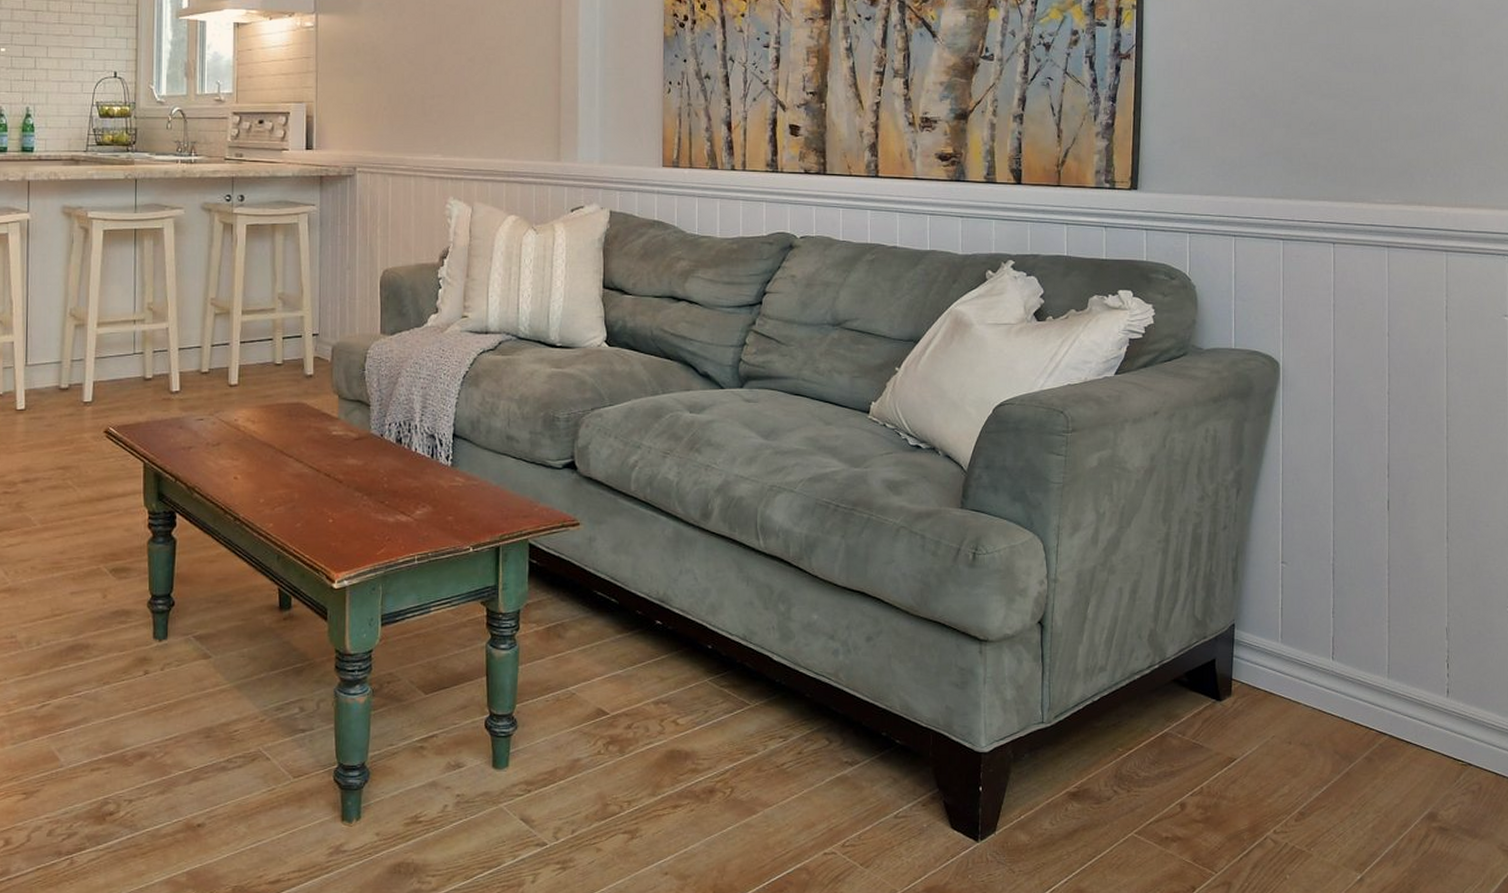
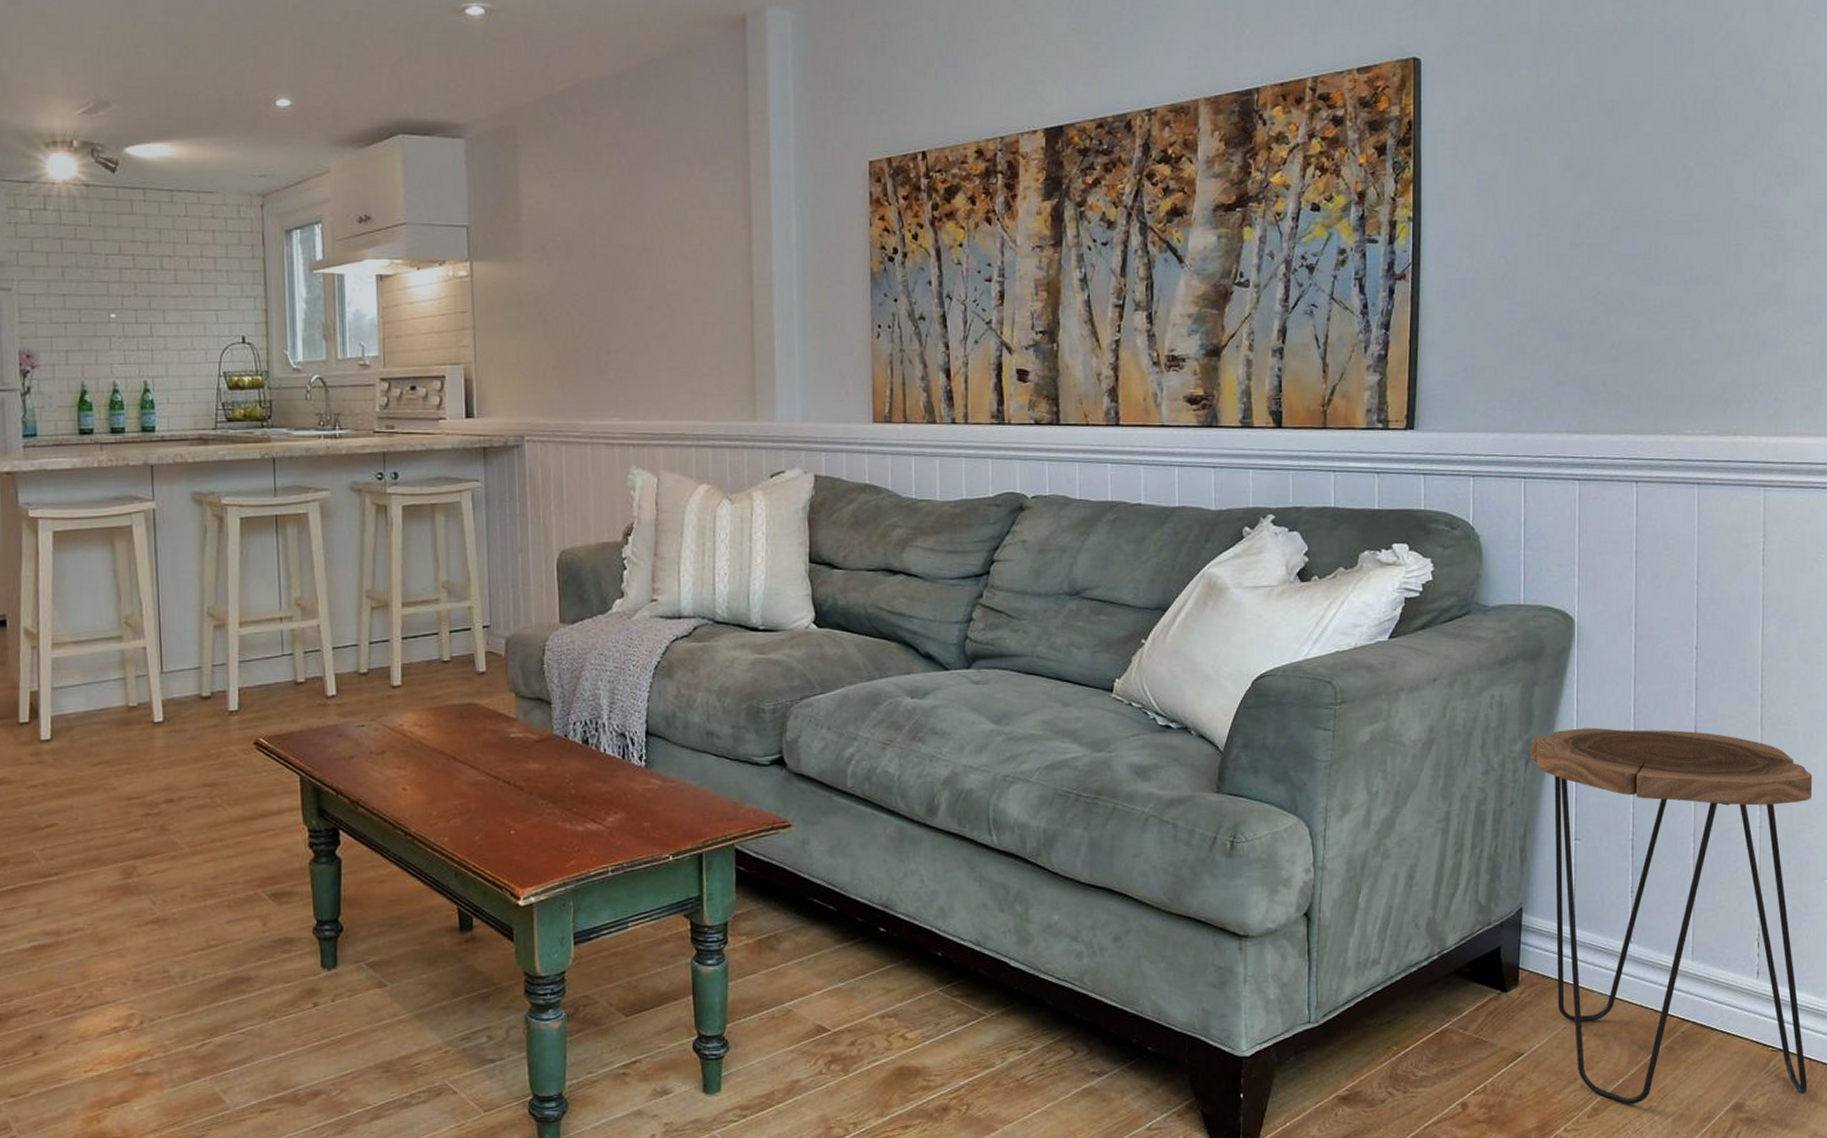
side table: none [1241,461,1495,811] -> present [1530,727,1813,1105]

